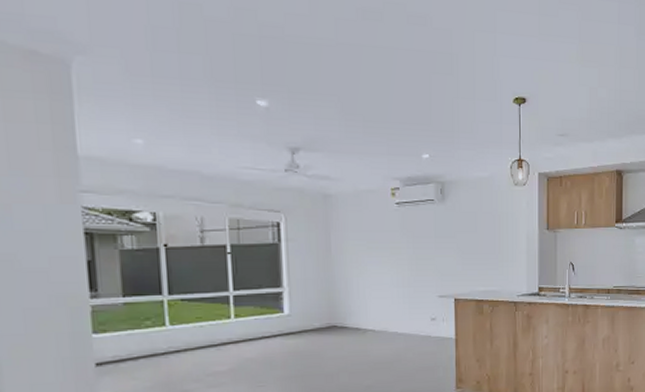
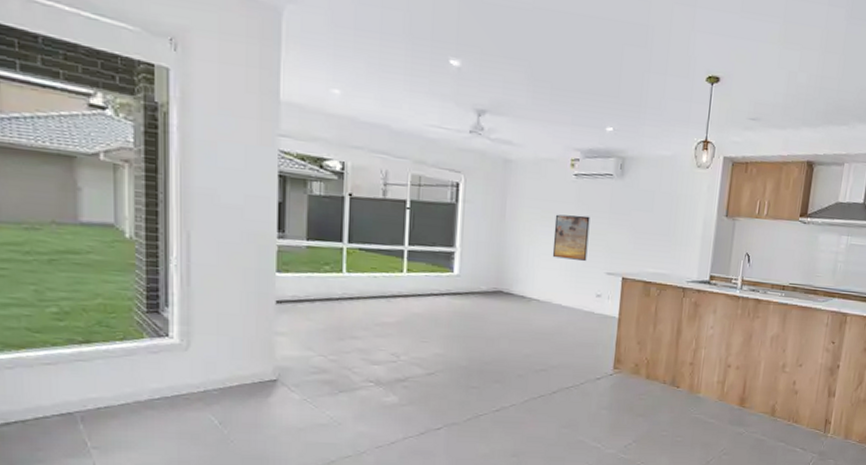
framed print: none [381,242,418,287] -> present [552,214,590,261]

